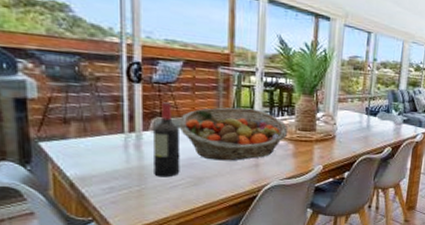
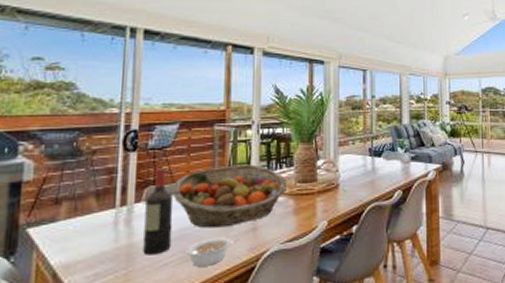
legume: none [194,169,241,191] -> present [186,238,237,267]

